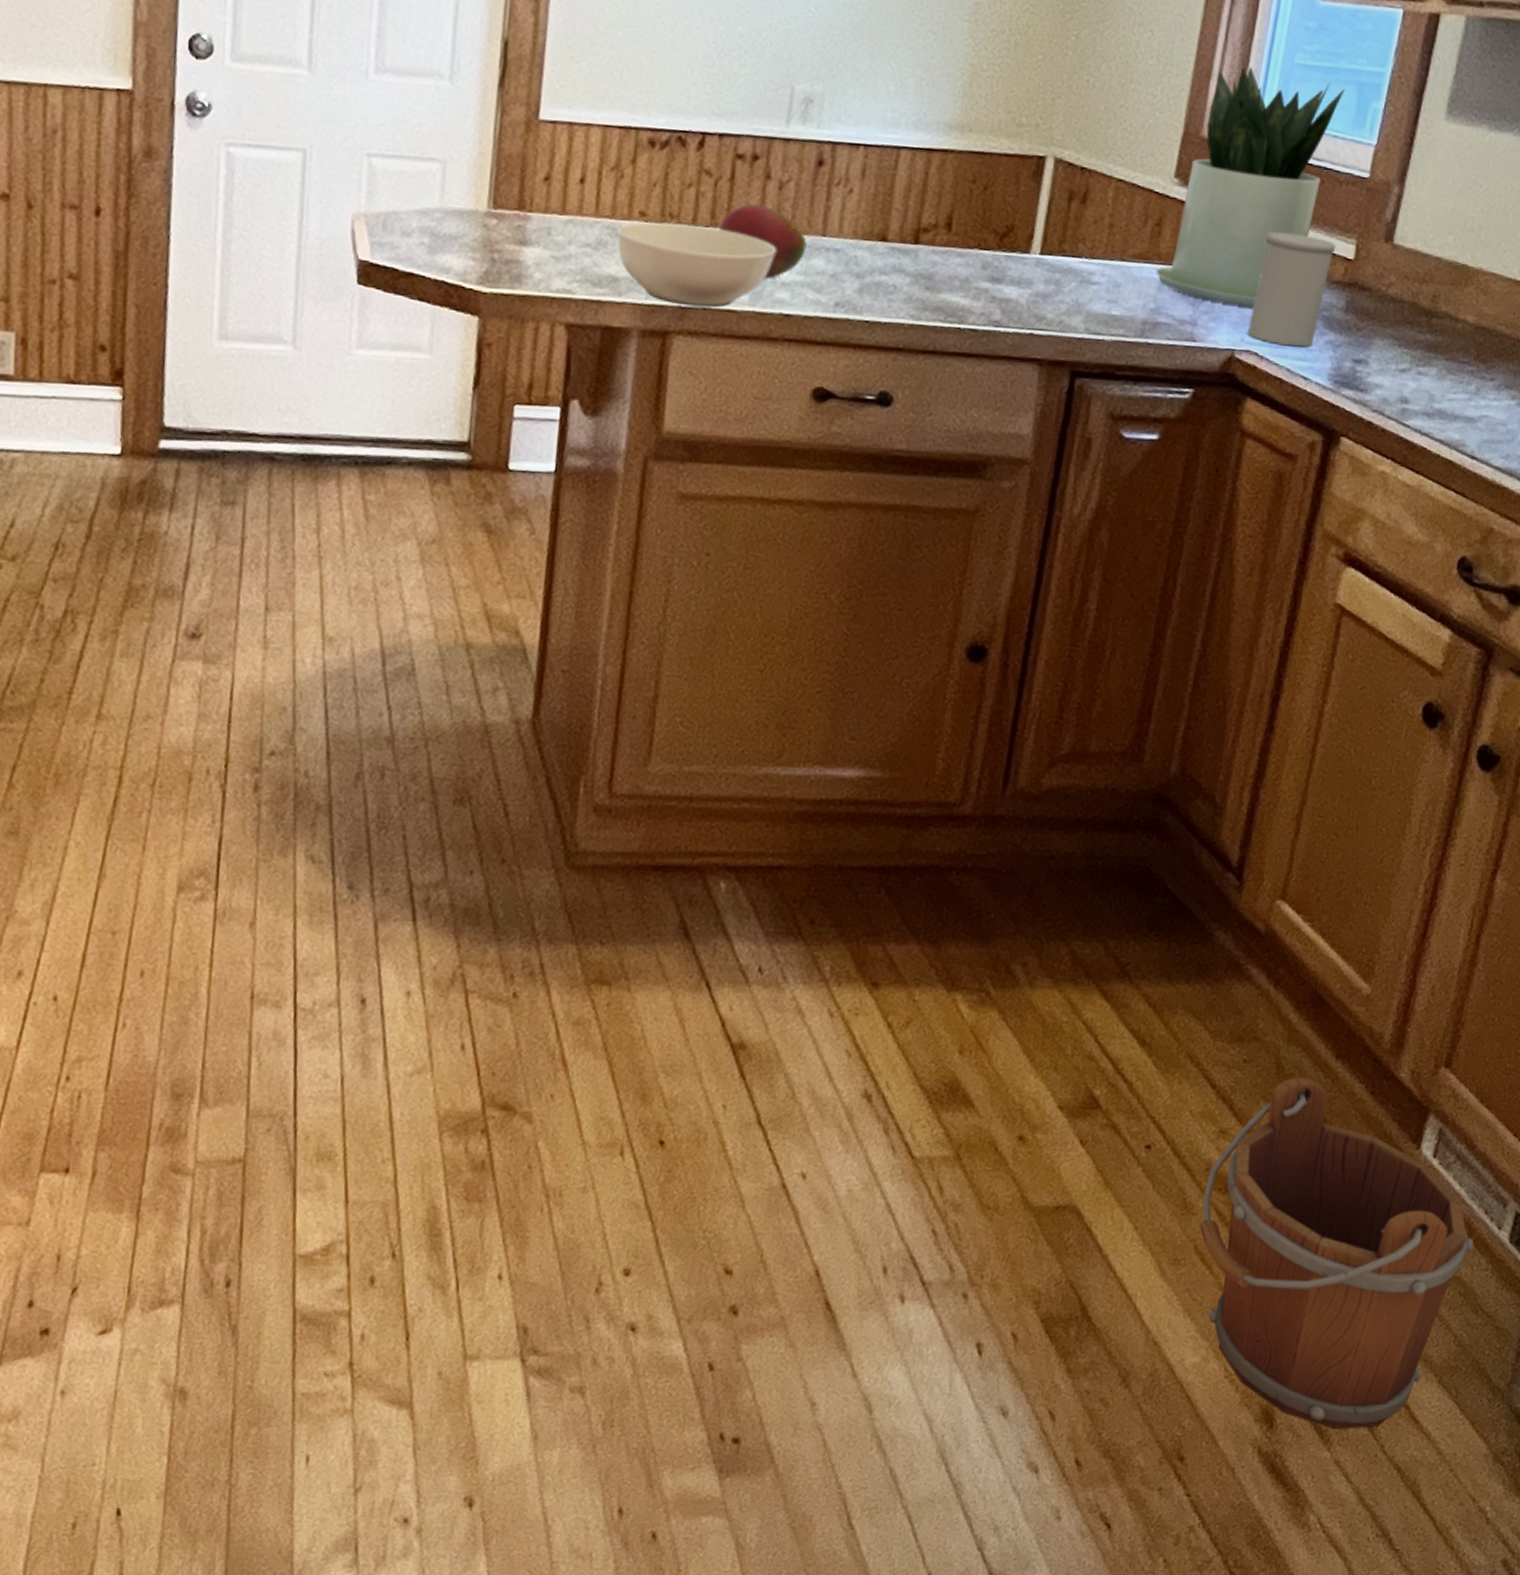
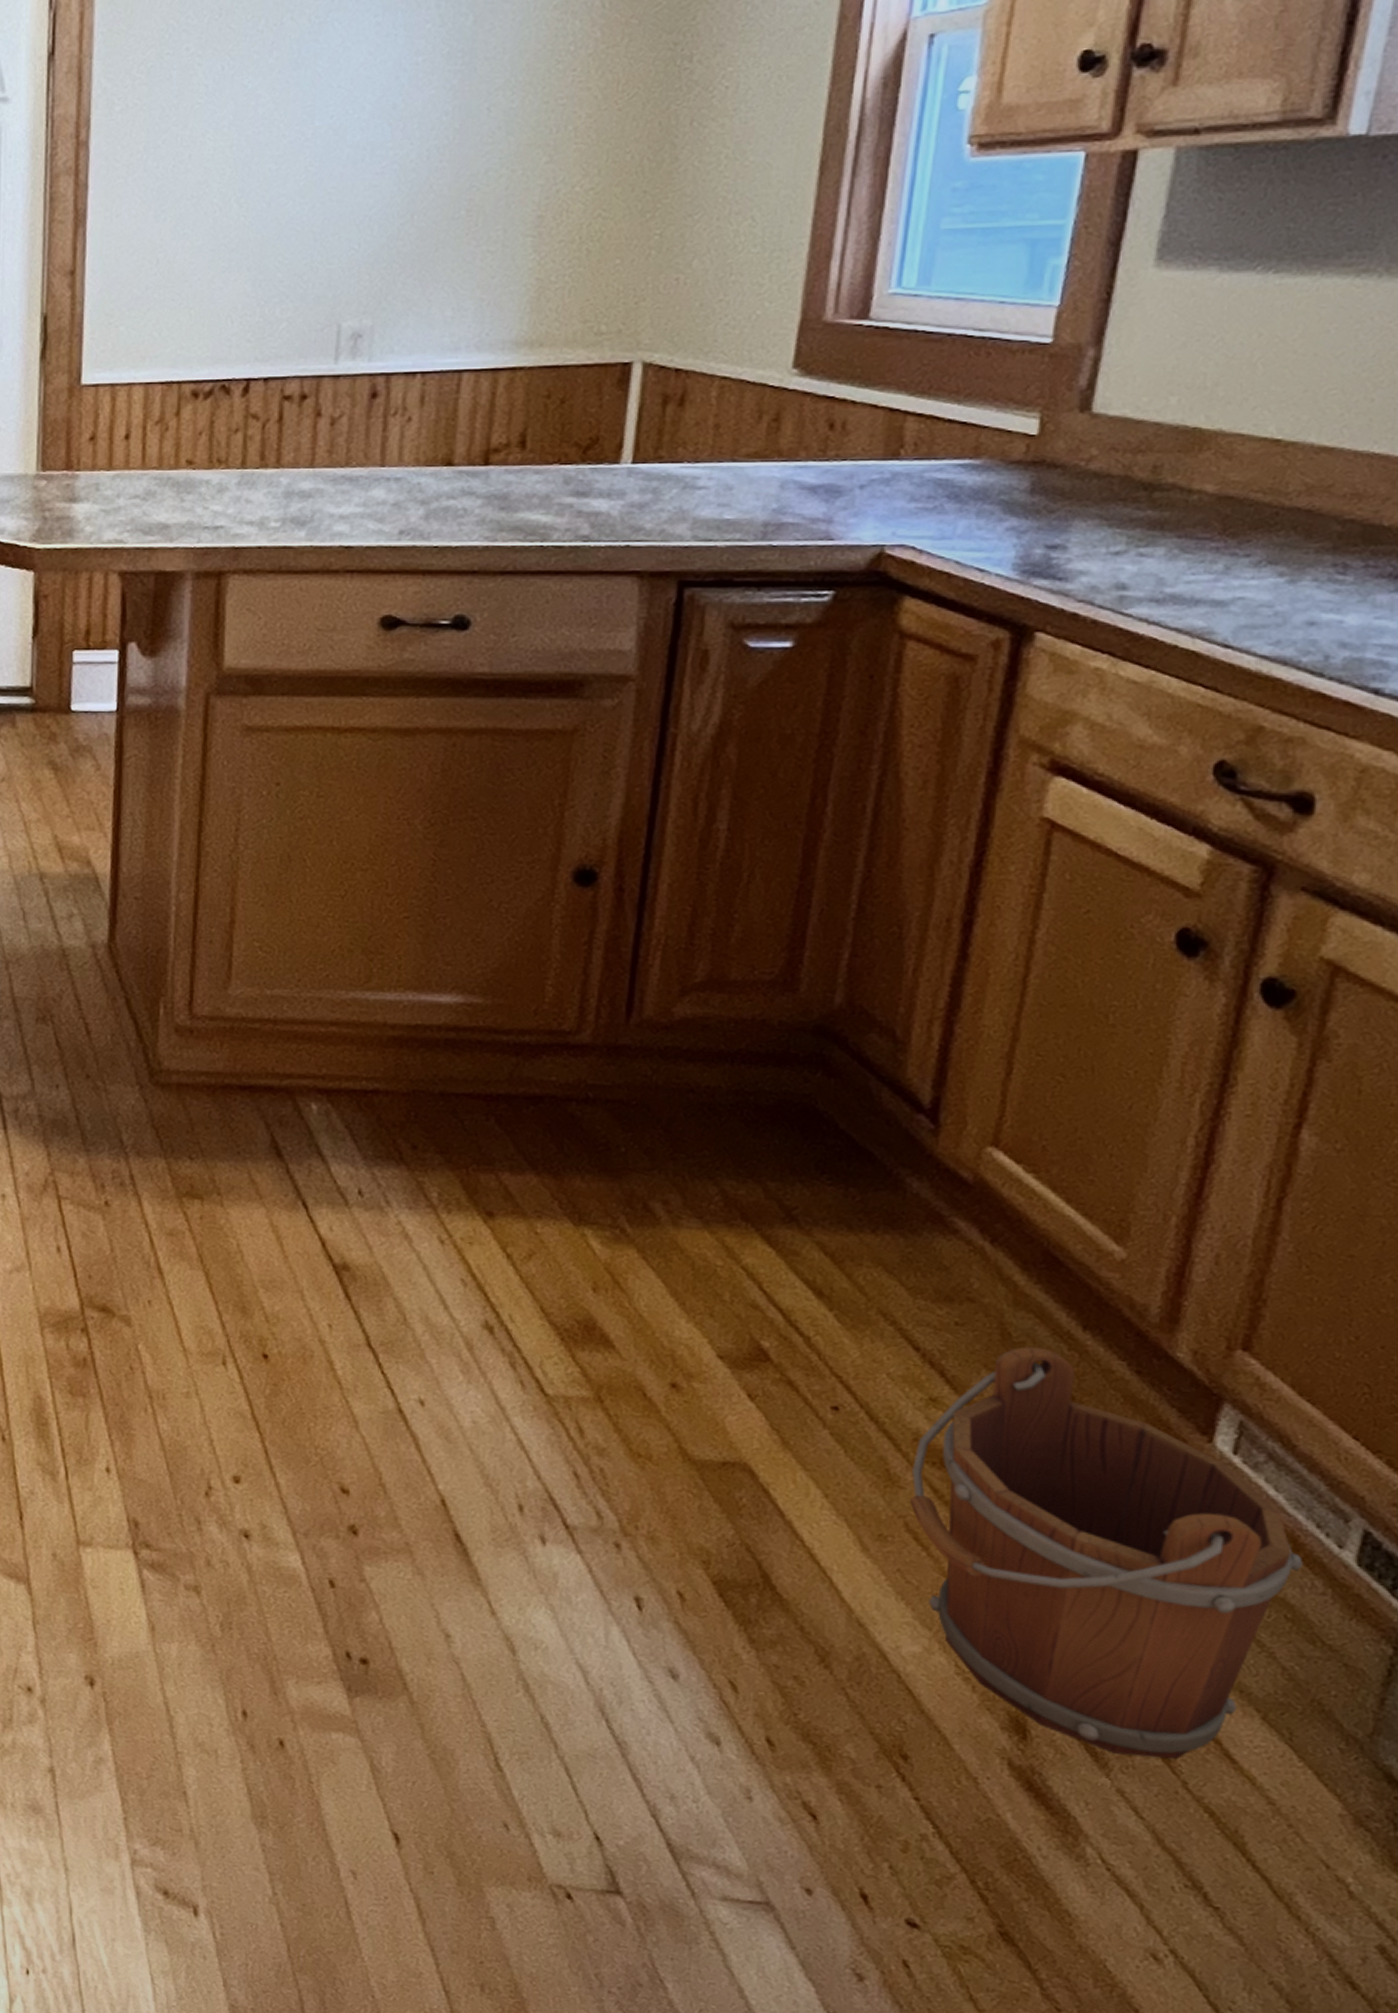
bowl: present [616,222,777,308] -> none [164,468,333,546]
fruit: present [719,204,807,278] -> none [270,442,364,512]
planter: present [1156,67,1345,308] -> none [776,240,1011,499]
canister: present [1248,232,1336,347] -> none [900,414,1012,537]

